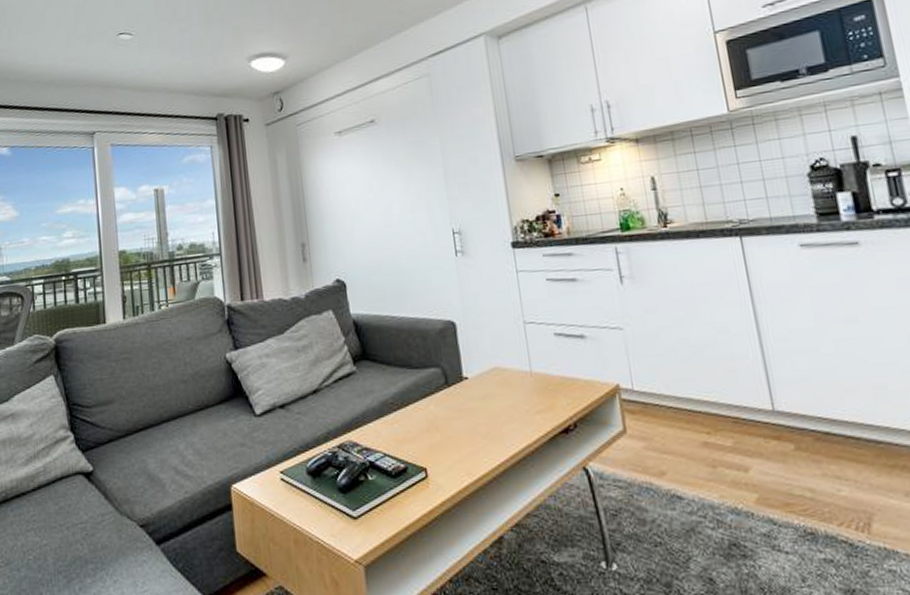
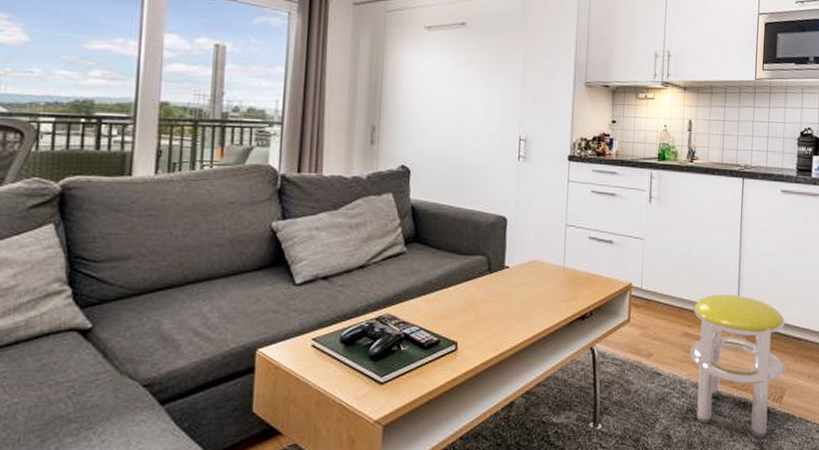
stool: none [708,387,864,585] -> present [690,295,786,439]

